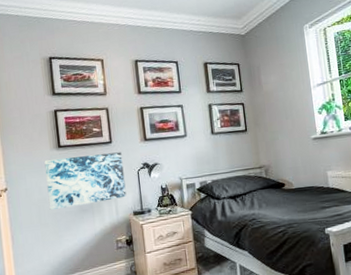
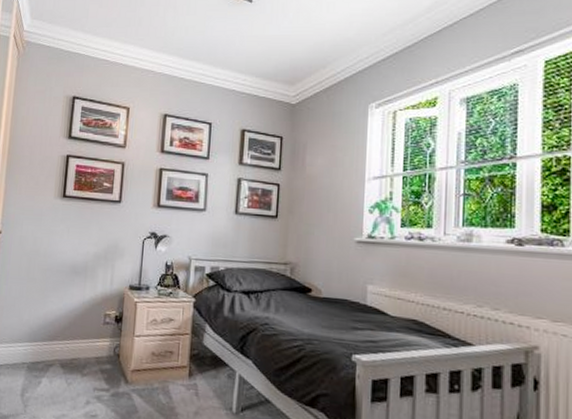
wall art: present [44,152,127,211] -> none [40,208,130,268]

